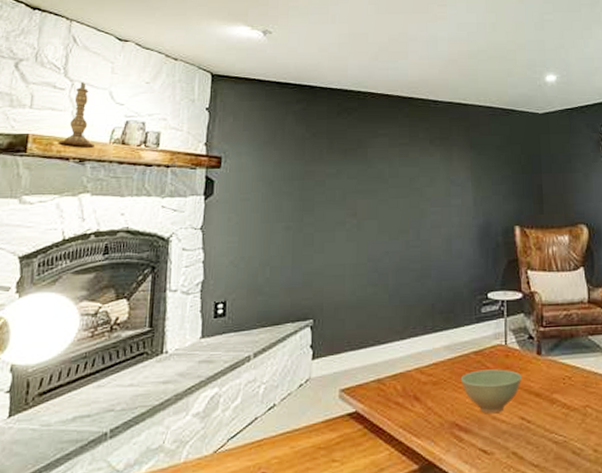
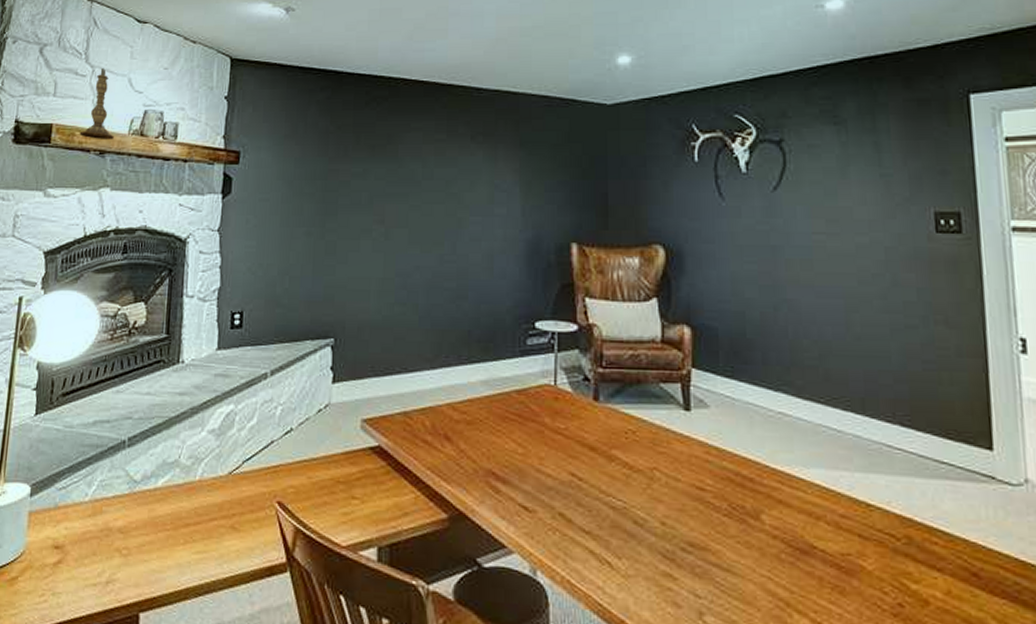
bowl: present [460,369,523,414] -> none [499,412,574,466]

